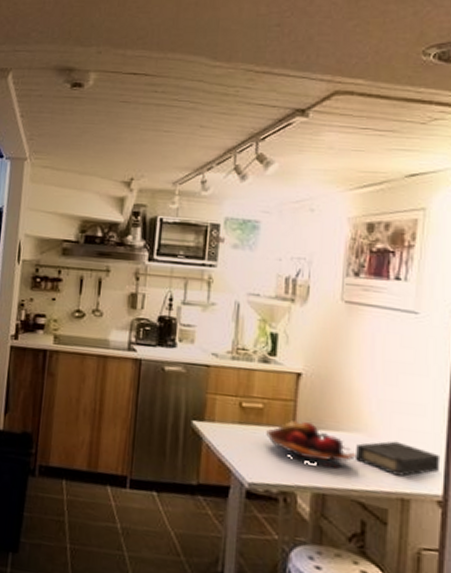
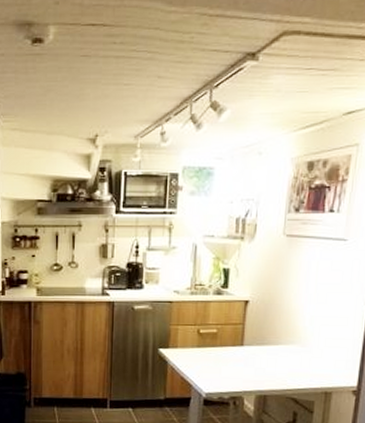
fruit basket: present [266,421,356,469] -> none [220,339,291,376]
book: present [356,441,441,477] -> none [291,348,358,375]

